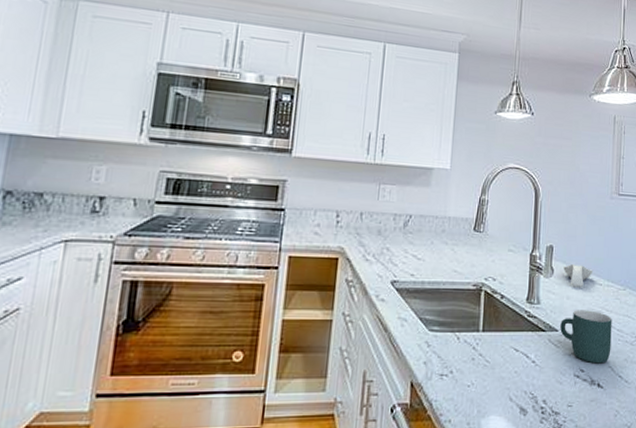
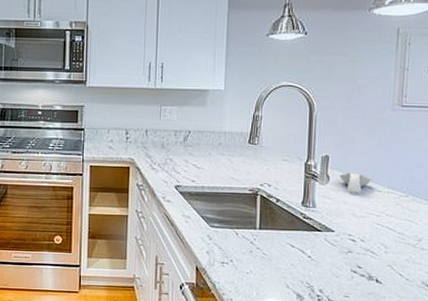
mug: present [560,310,612,364] -> none [336,214,393,262]

